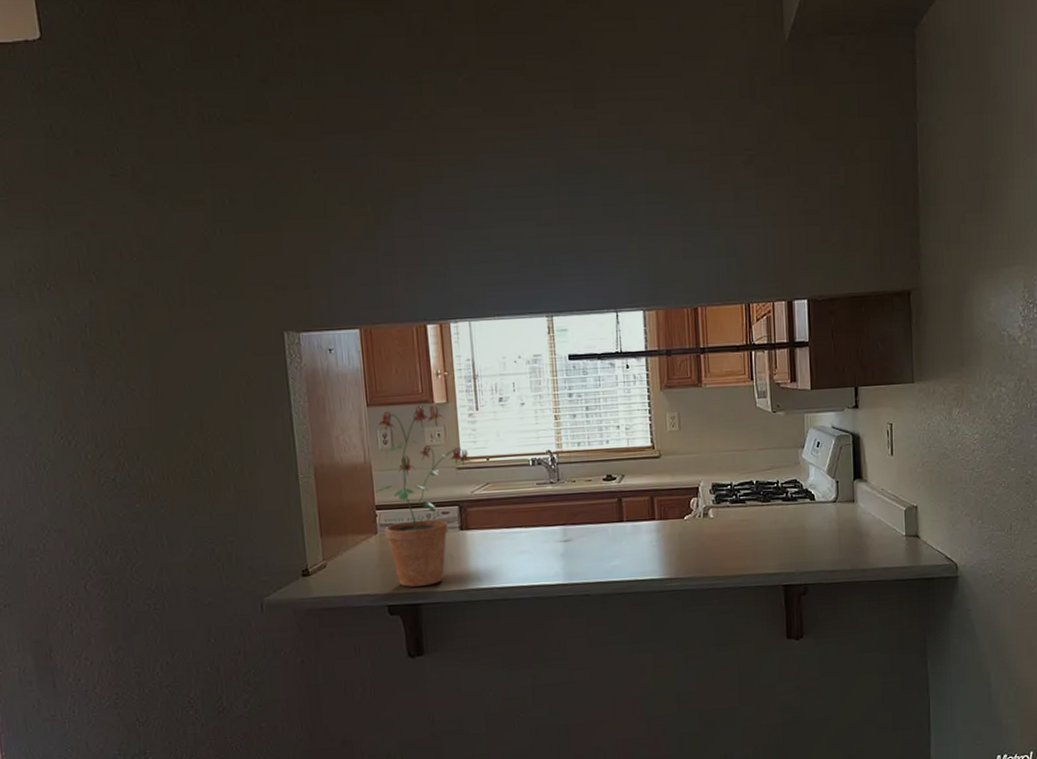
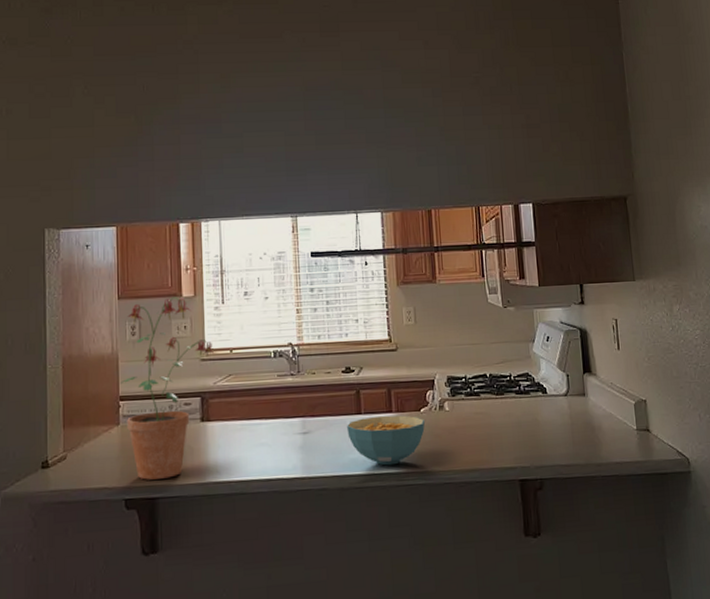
cereal bowl: none [609,523,689,572] -> present [347,415,426,466]

